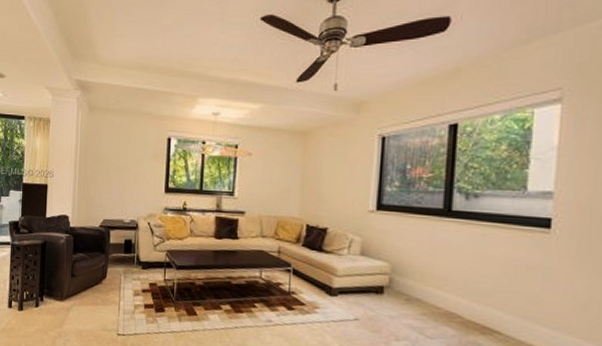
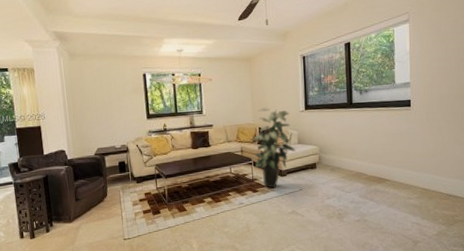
indoor plant: none [295,199,356,310] -> present [253,108,296,188]

